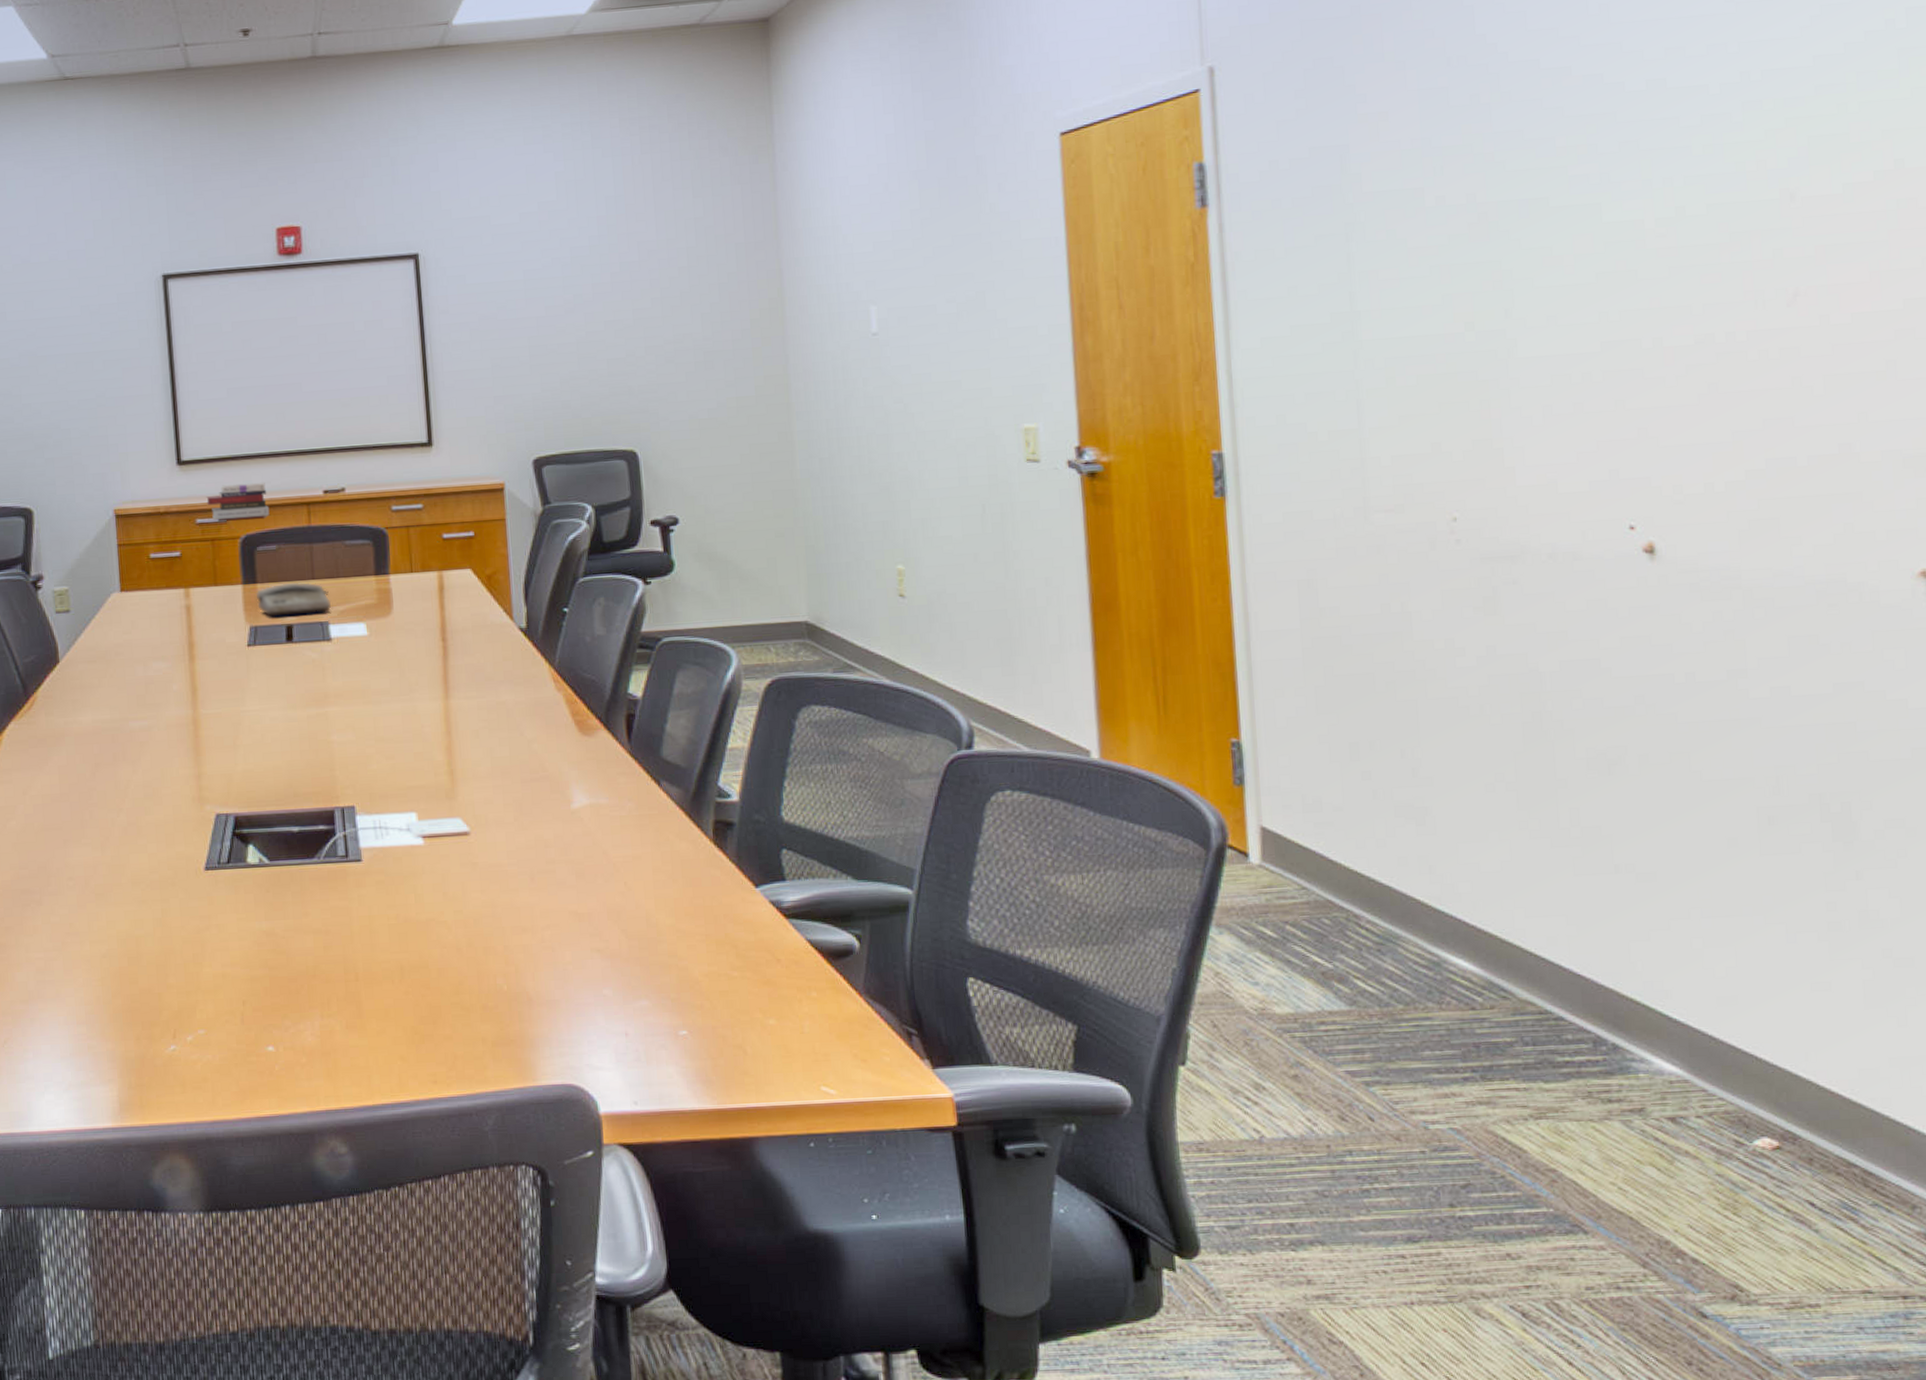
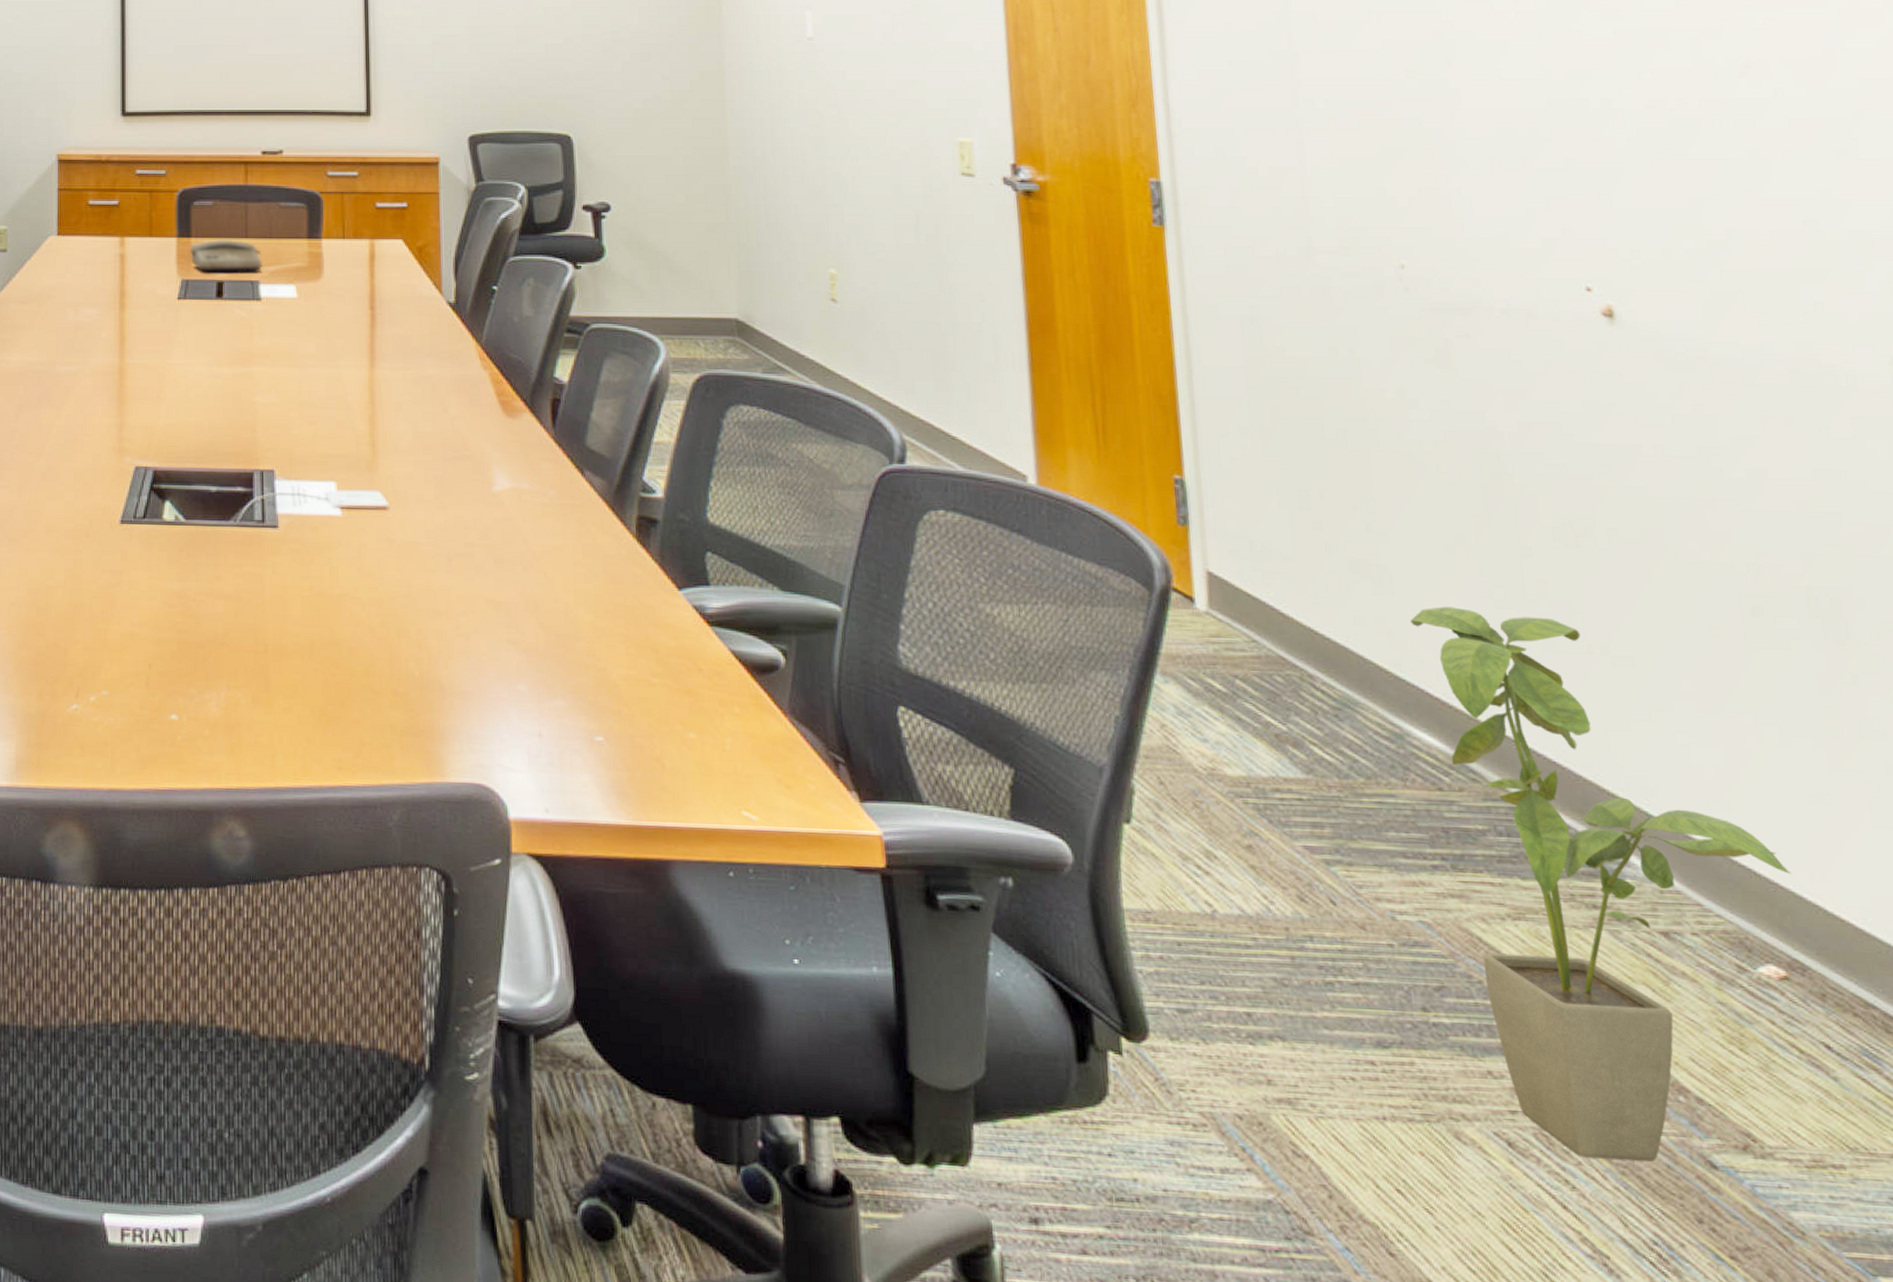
books: present [206,482,270,522] -> none [147,138,208,175]
house plant: none [1451,840,1790,1320] -> present [1410,606,1792,1162]

